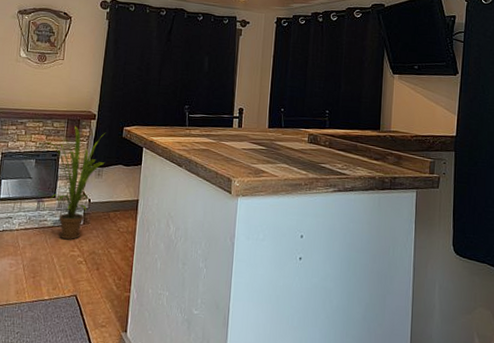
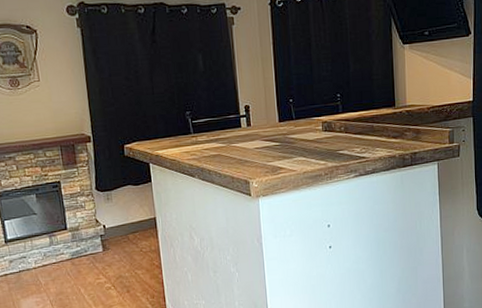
house plant: present [45,126,106,240] -> none [42,152,112,269]

